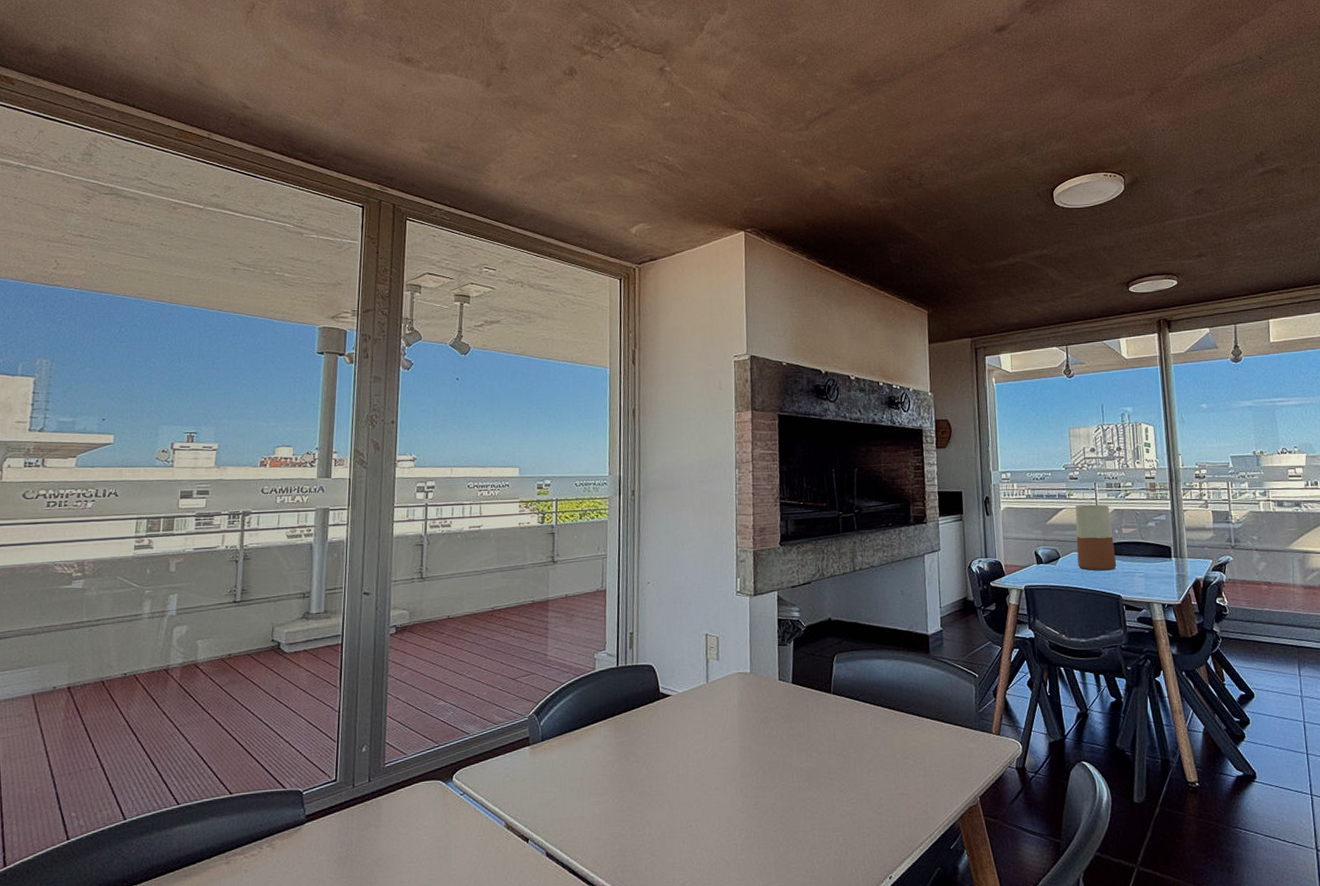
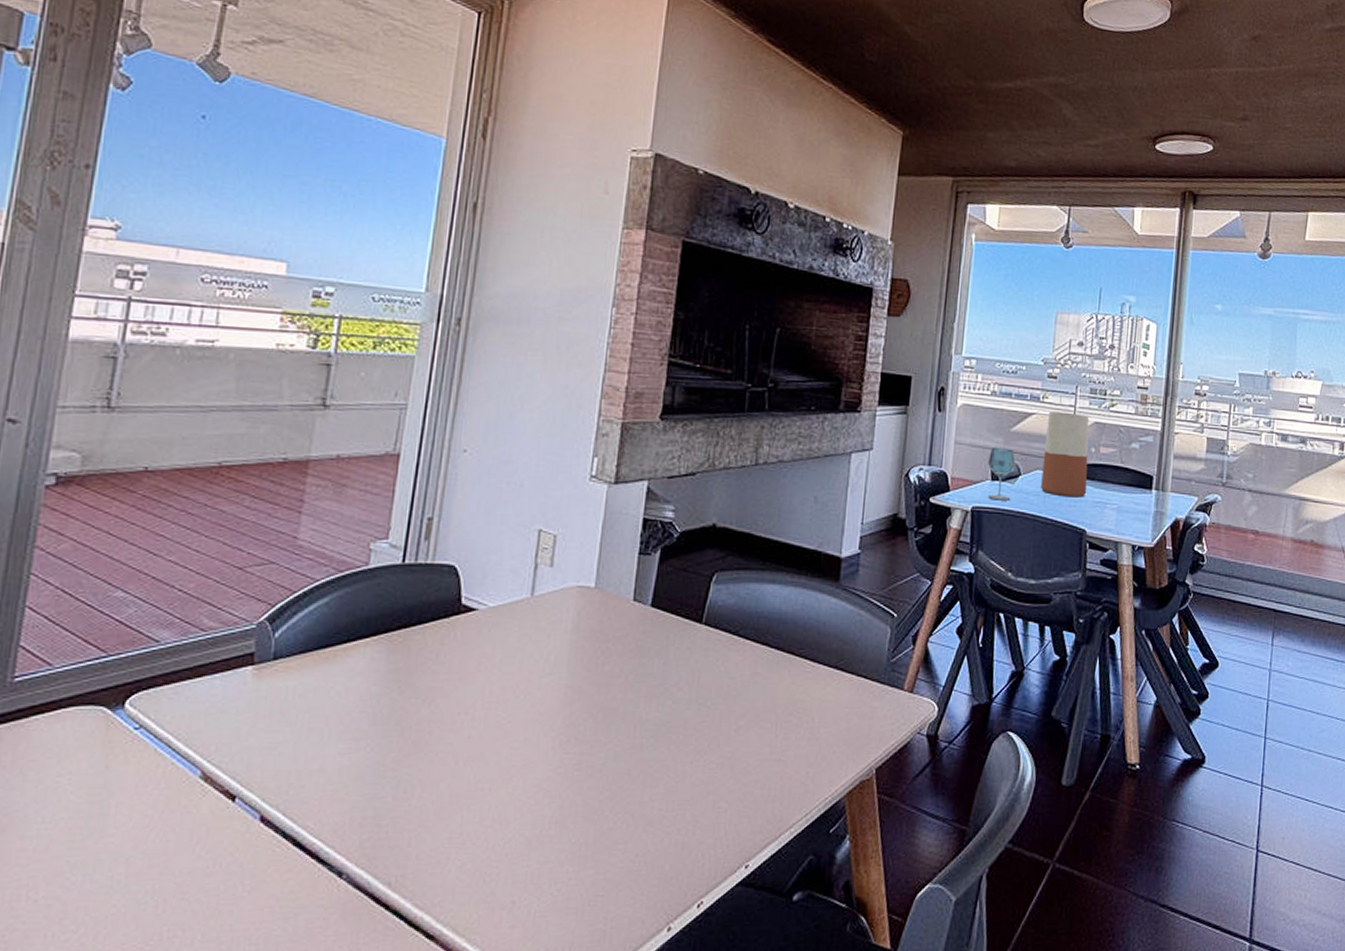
wine glass: none [1031,538,1056,579] -> present [987,448,1016,501]

